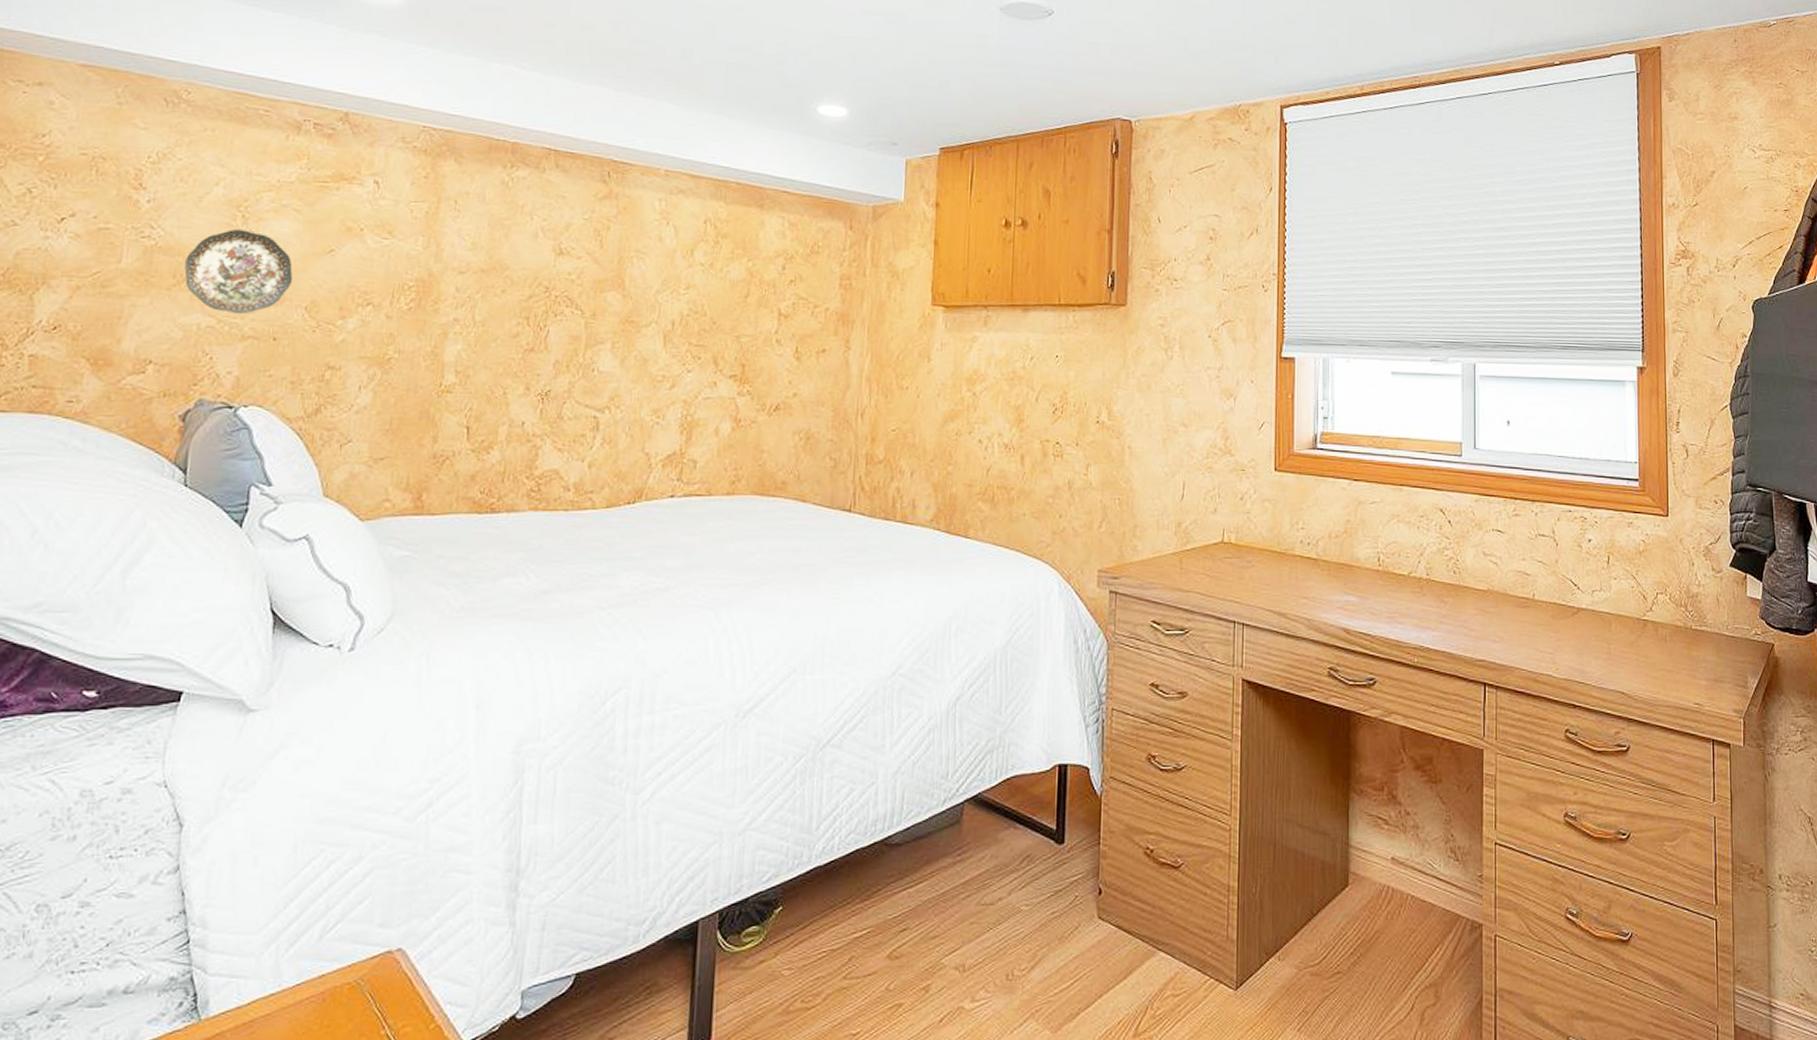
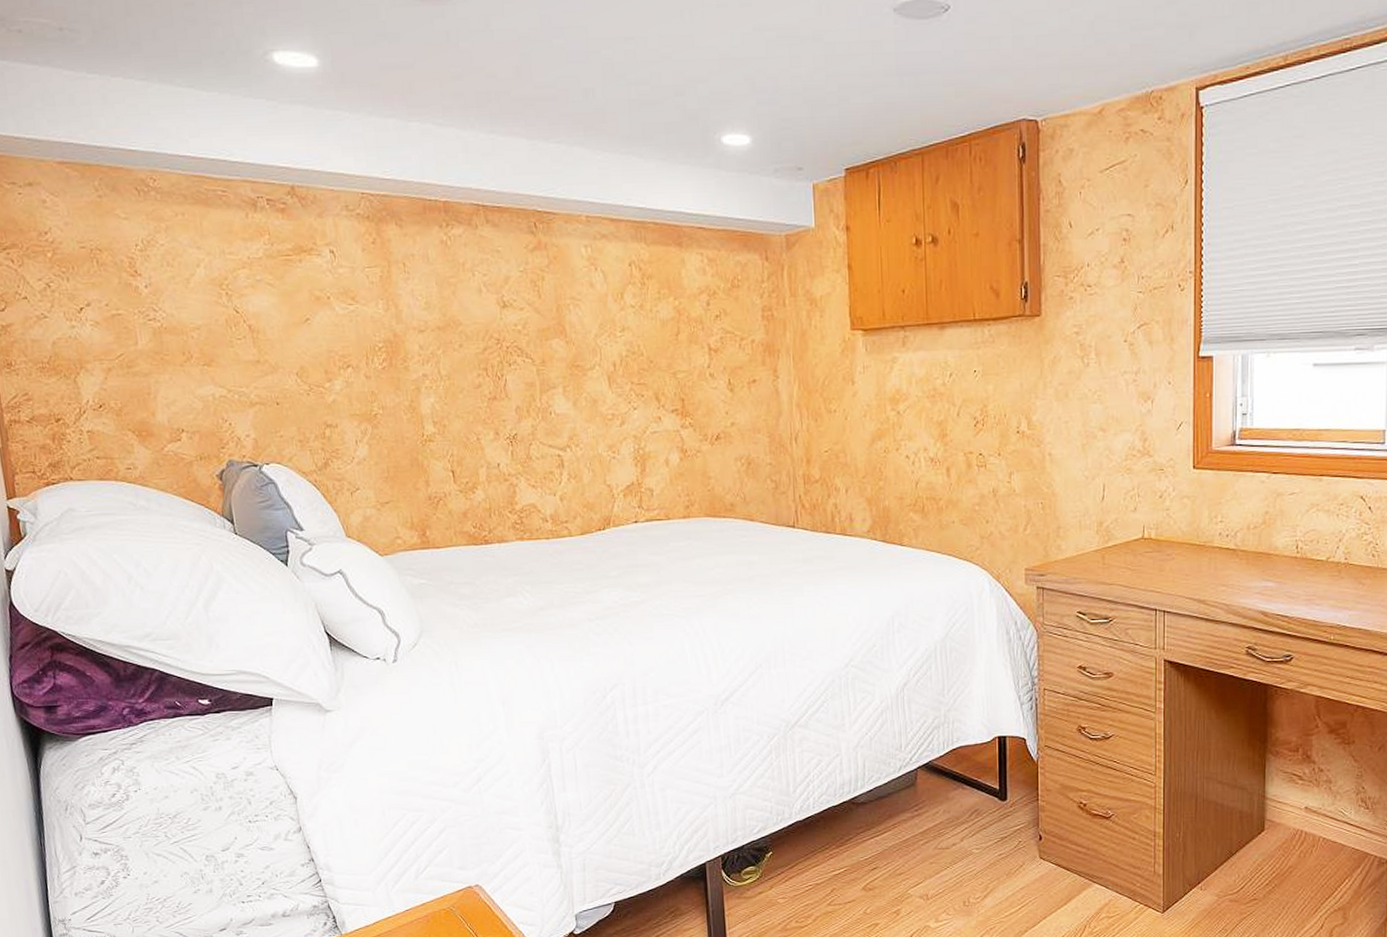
decorative plate: present [184,230,293,315] -> none [189,306,281,384]

